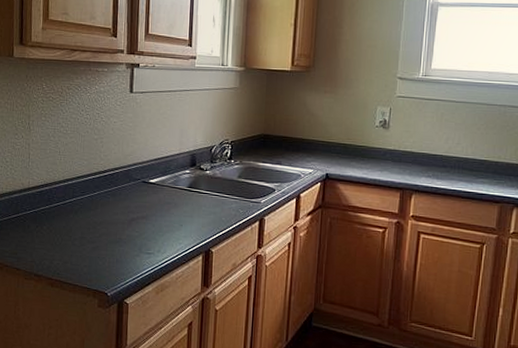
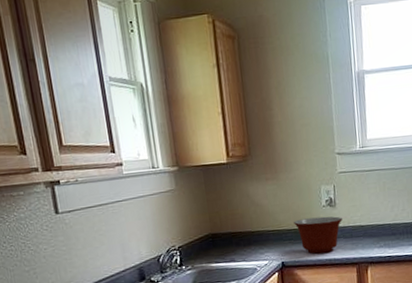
mixing bowl: none [344,135,393,172] -> present [294,216,342,254]

